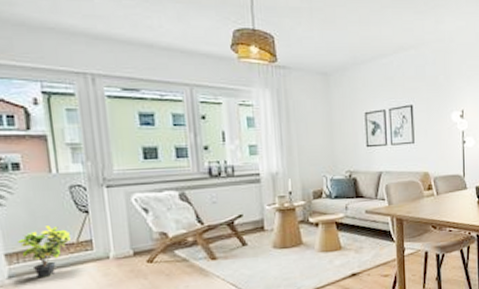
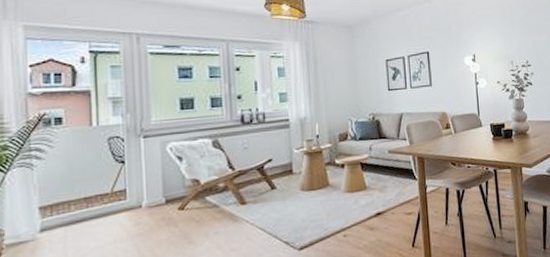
potted plant: present [16,226,71,277] -> none [52,177,106,229]

